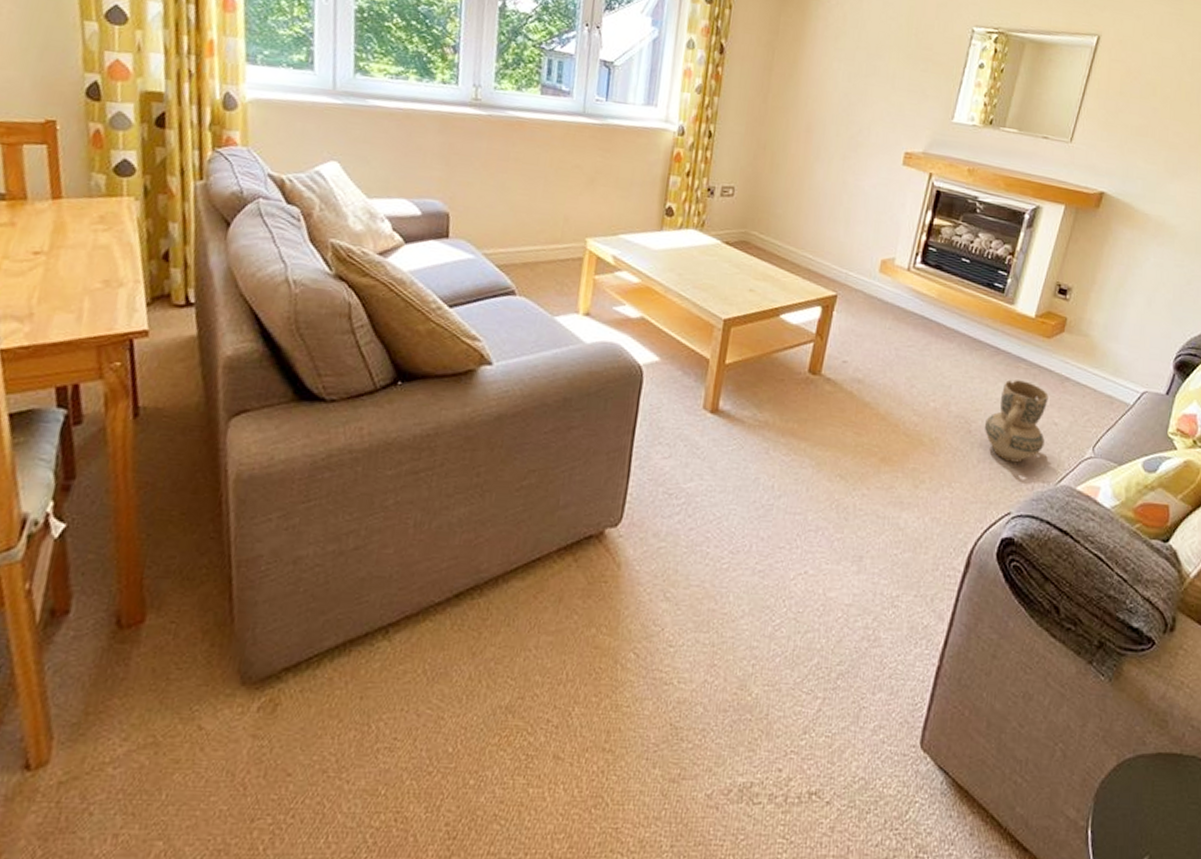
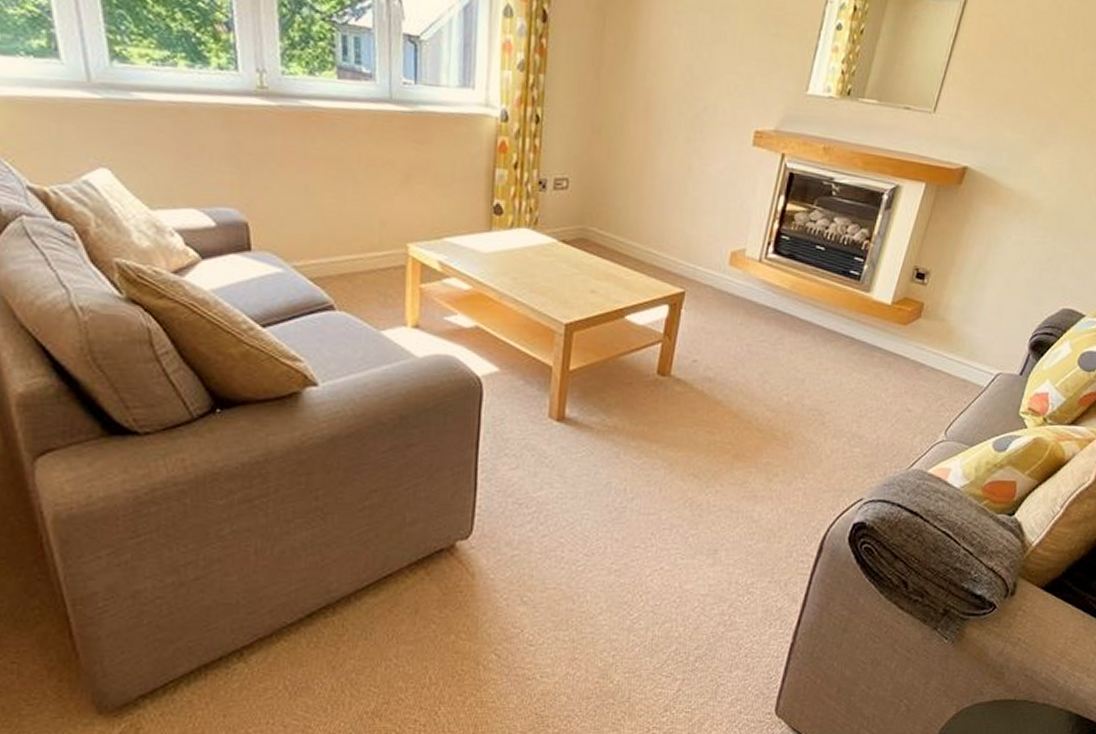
ceramic jug: present [984,379,1049,463] -> none [837,369,903,451]

